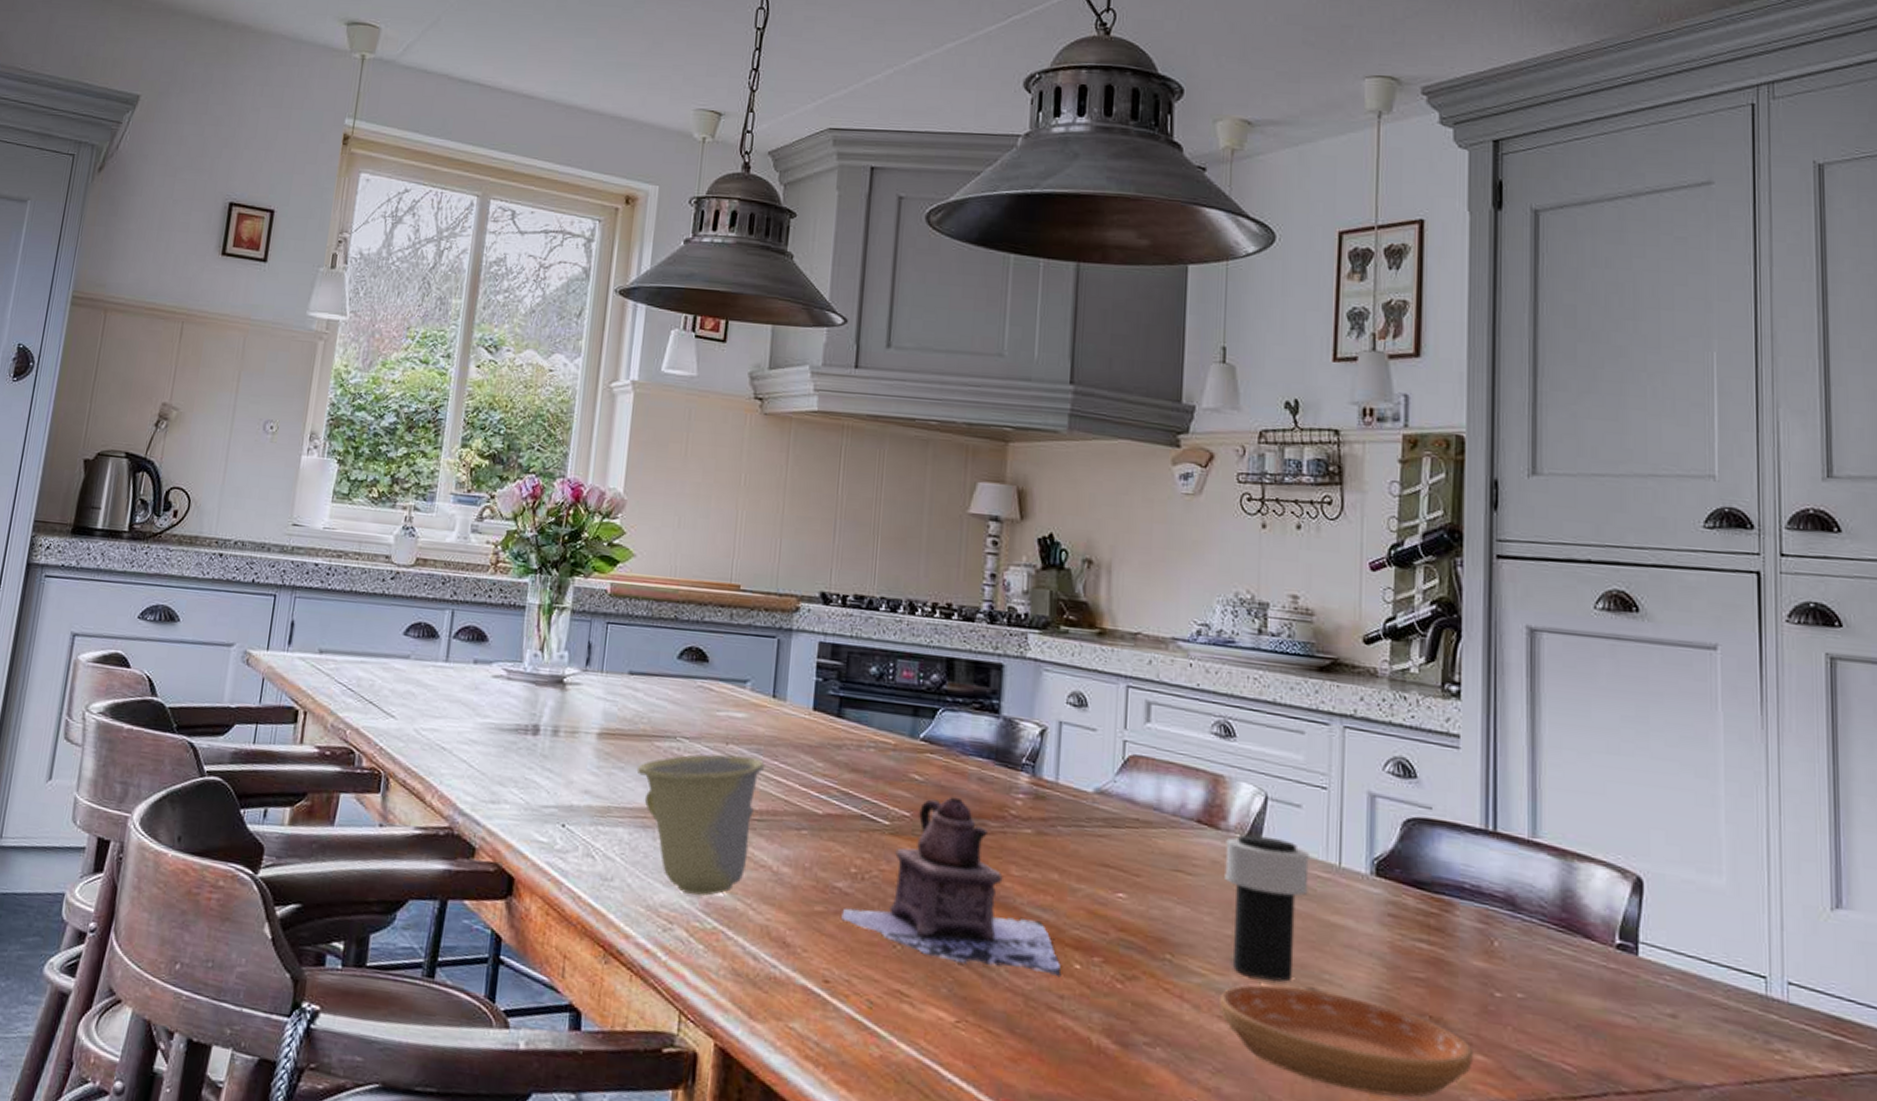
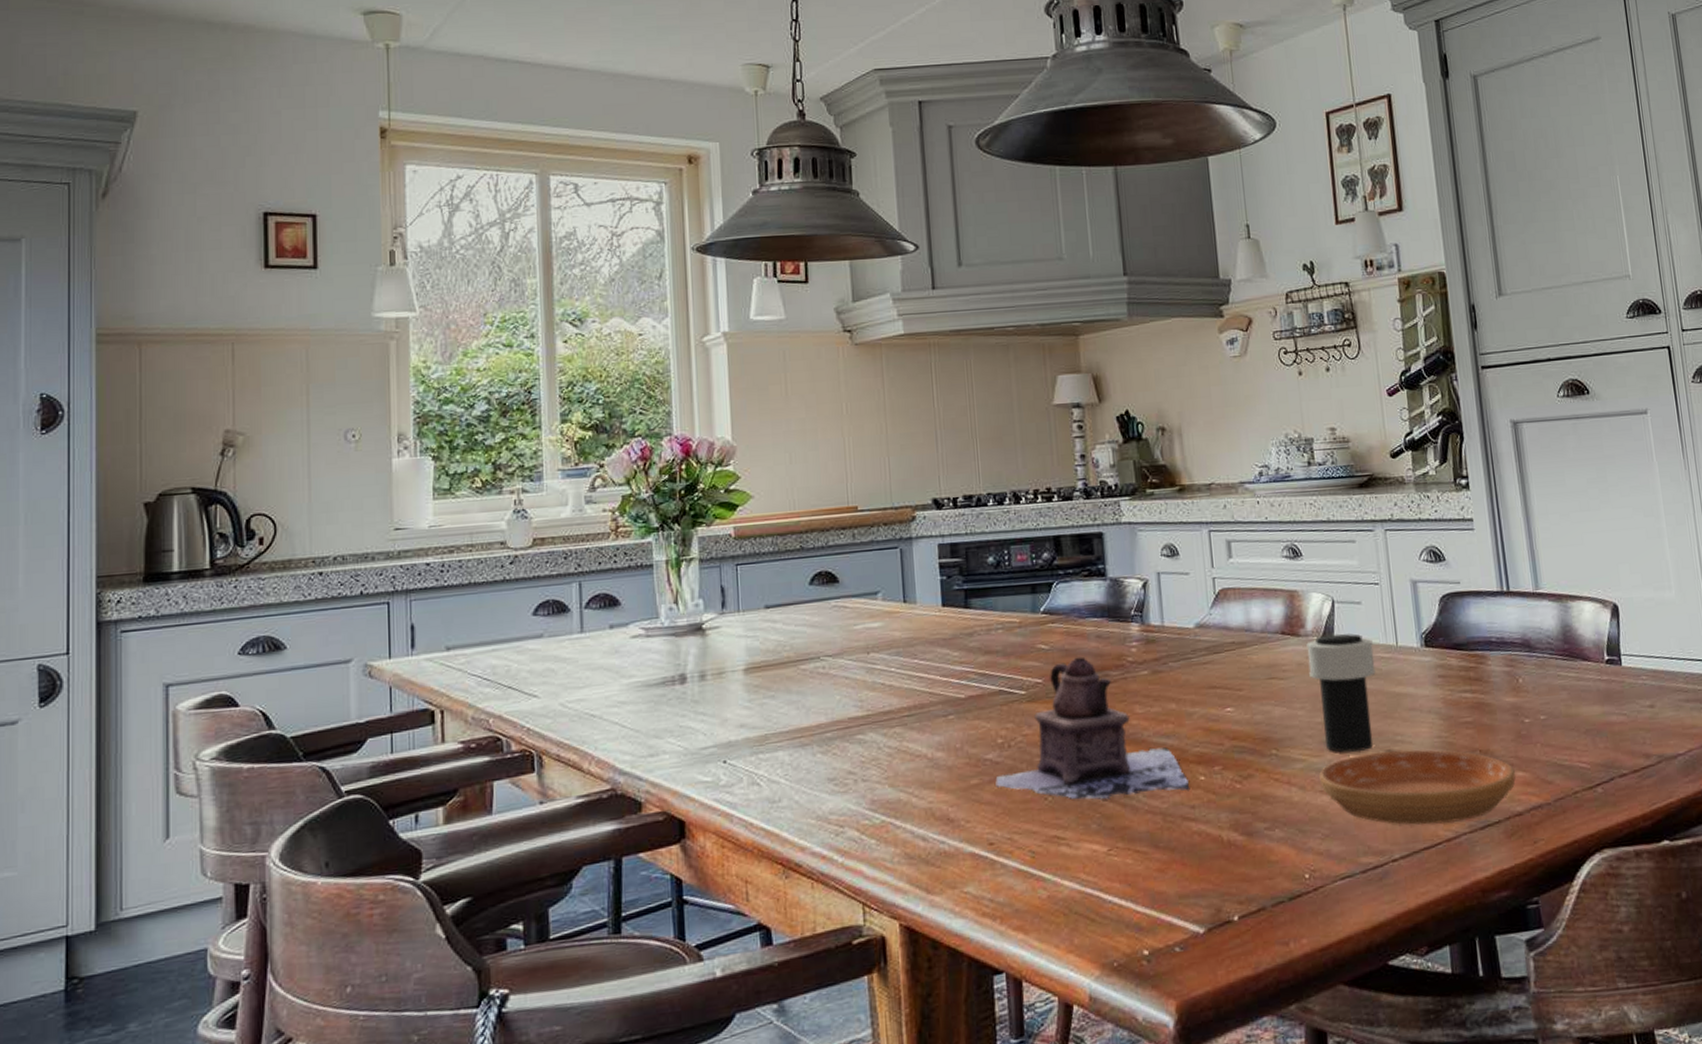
cup: present [636,754,765,896] -> none [787,660,907,797]

